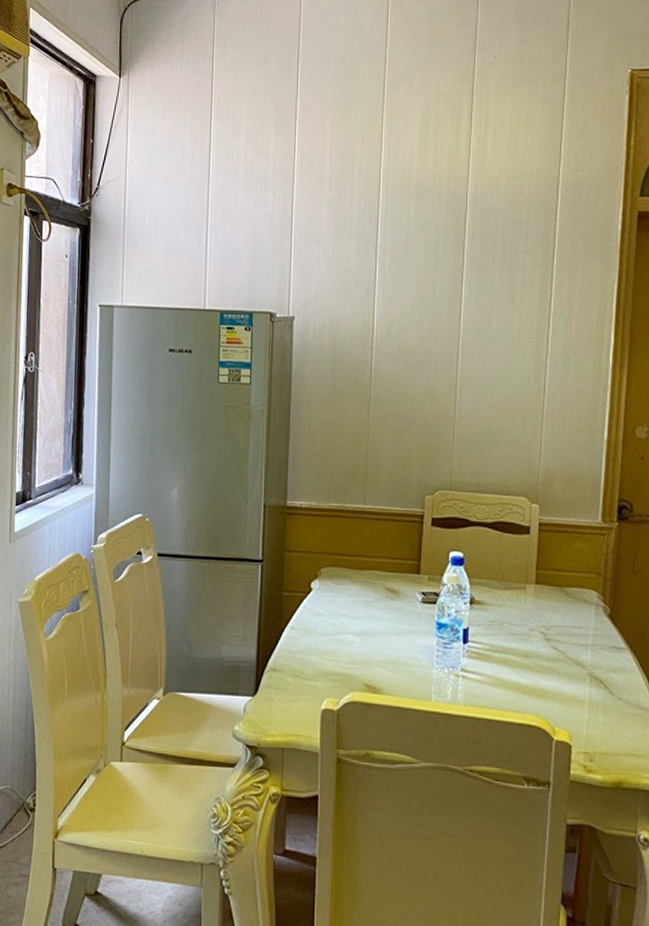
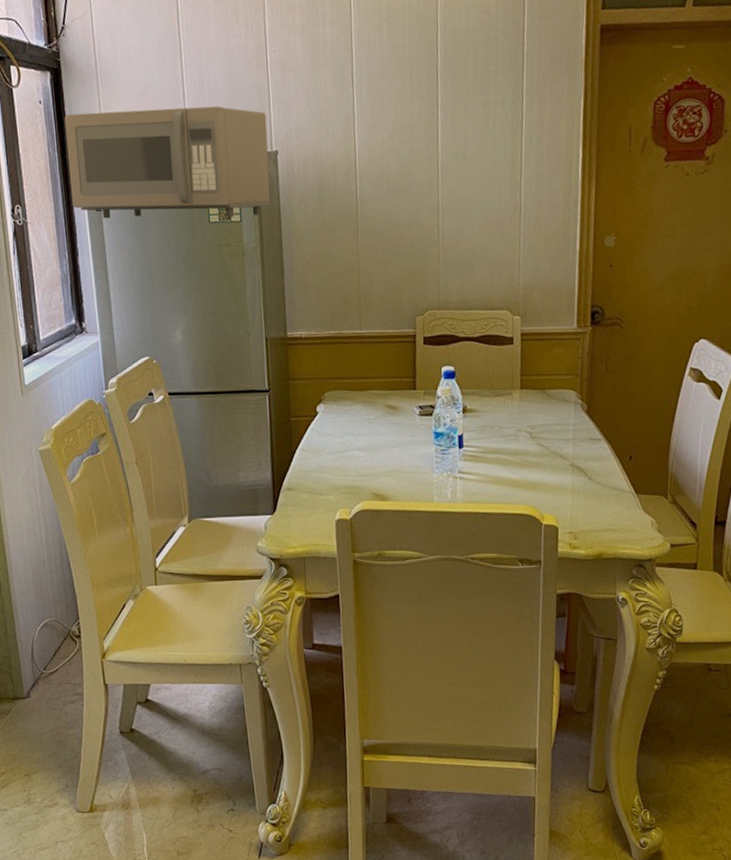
microwave: none [84,268,286,380] -> present [64,106,271,219]

